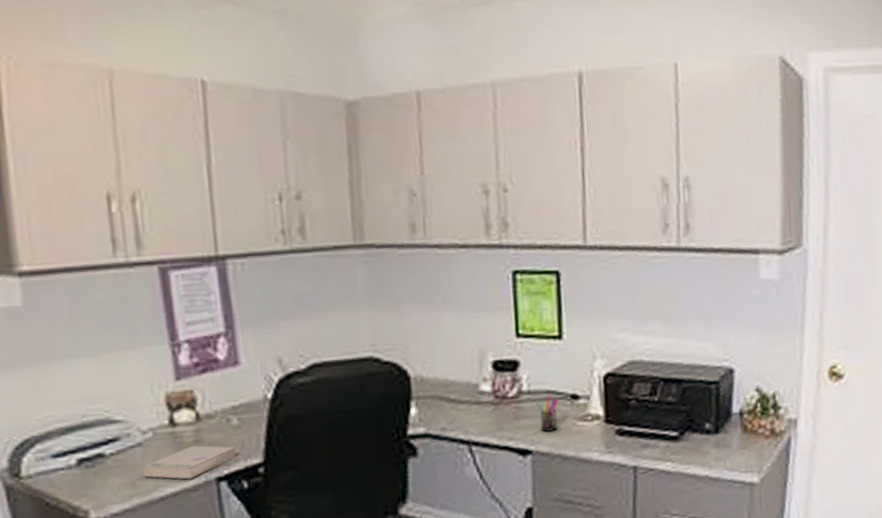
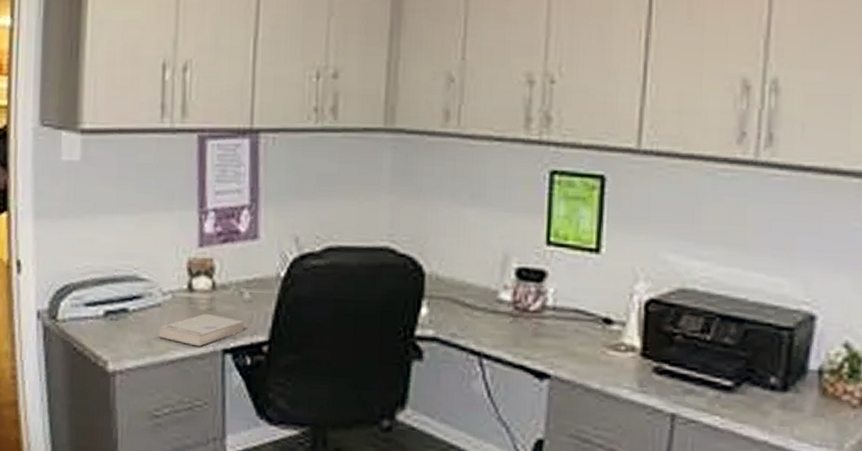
pen holder: present [536,396,558,433] -> none [561,315,587,357]

